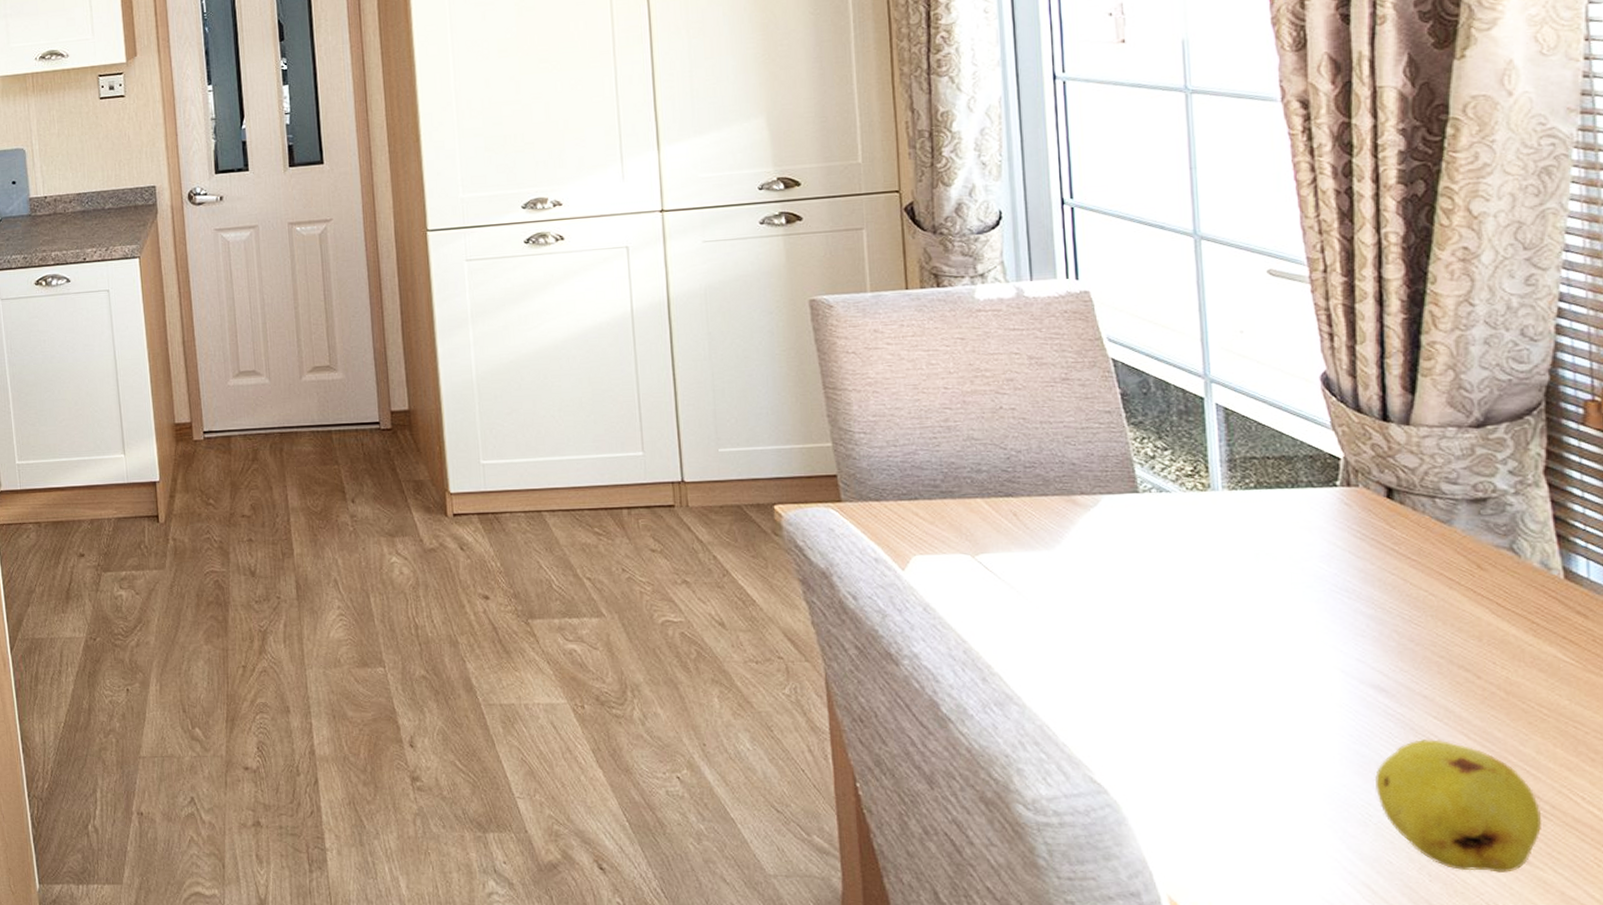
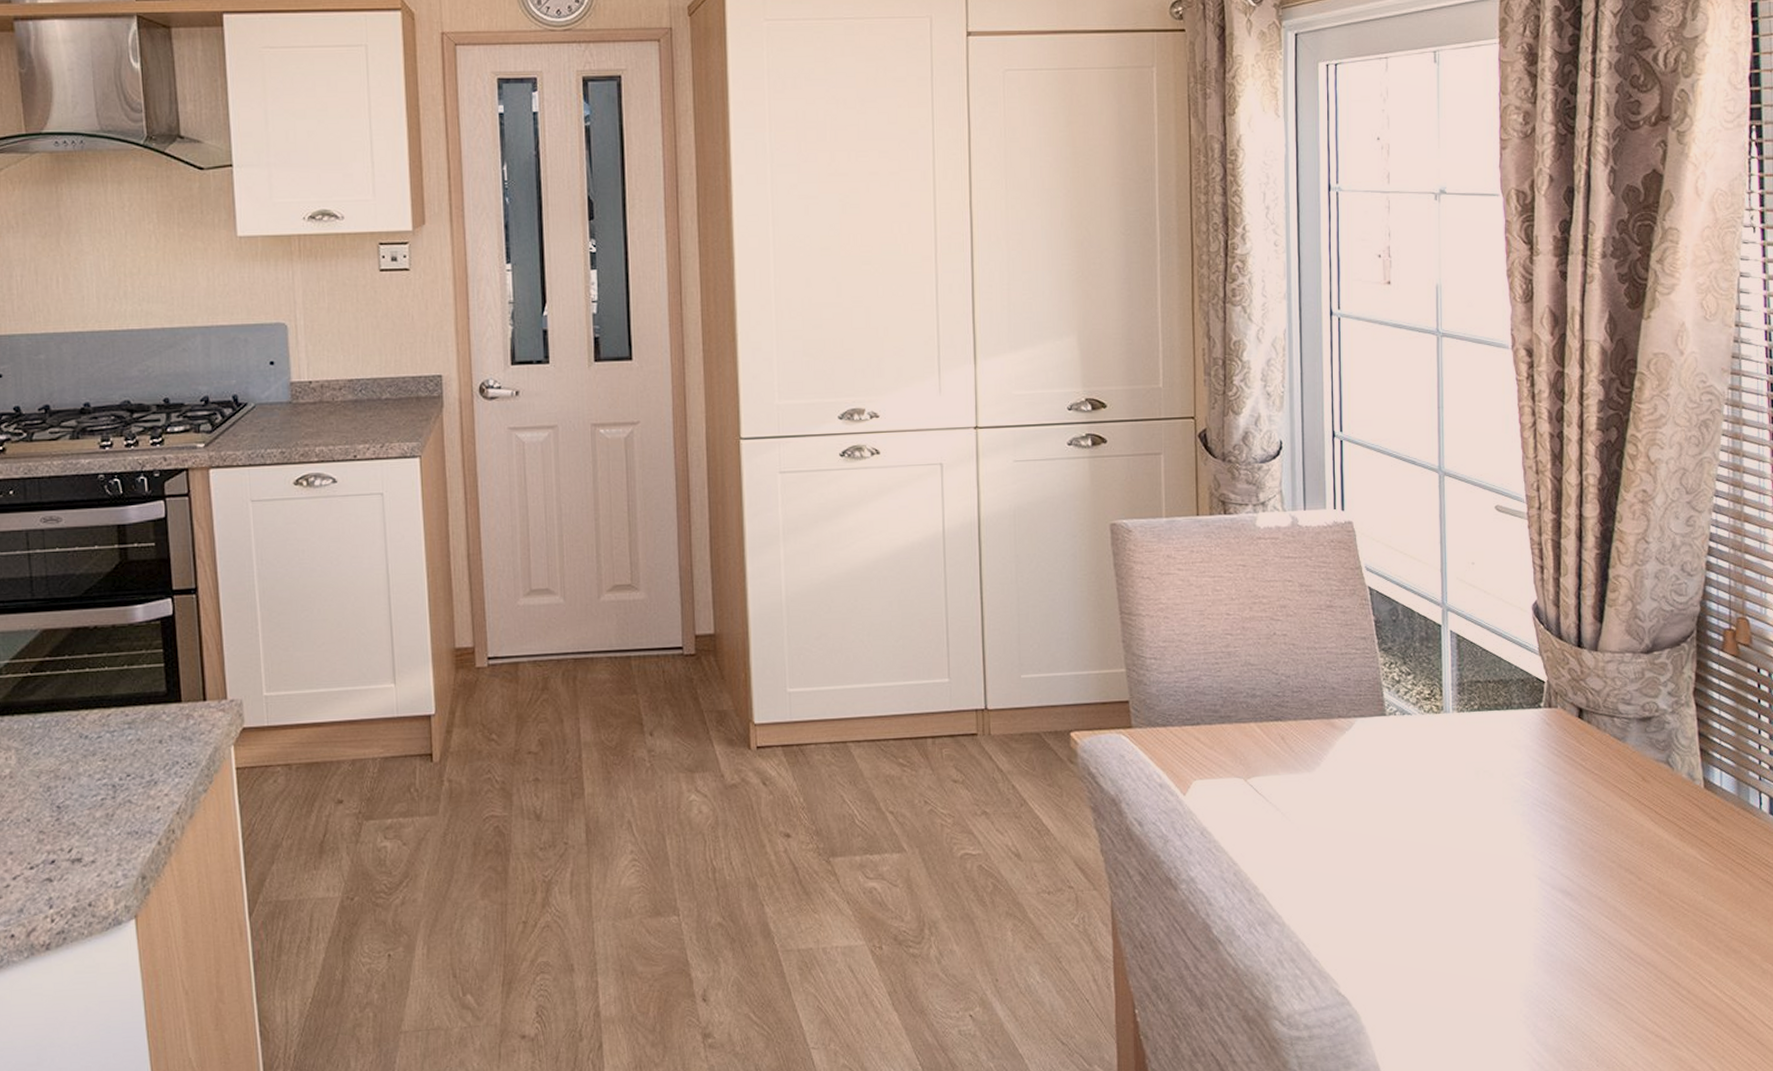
fruit: present [1374,739,1542,873] -> none [1559,937,1681,1055]

